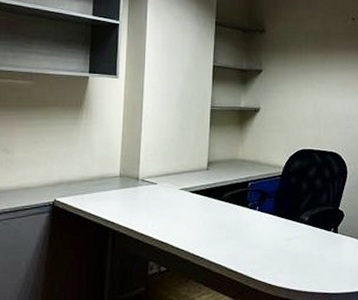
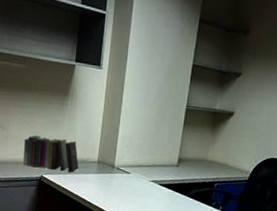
books: none [32,155,99,192] -> present [23,135,79,173]

